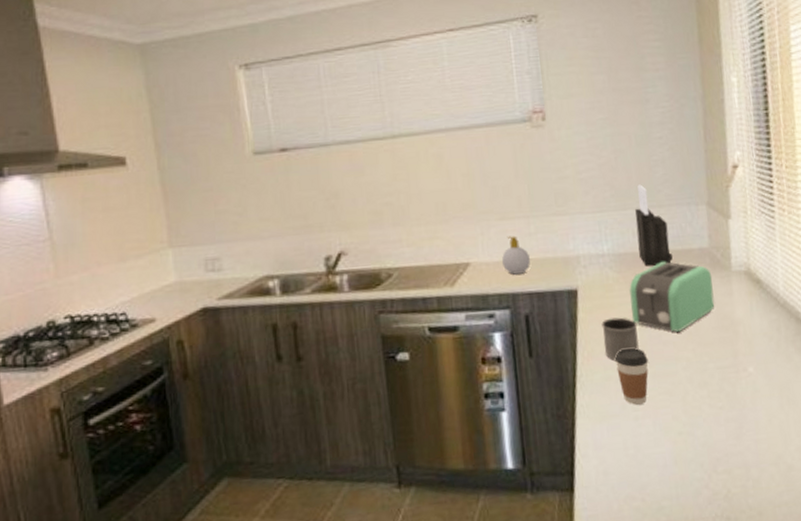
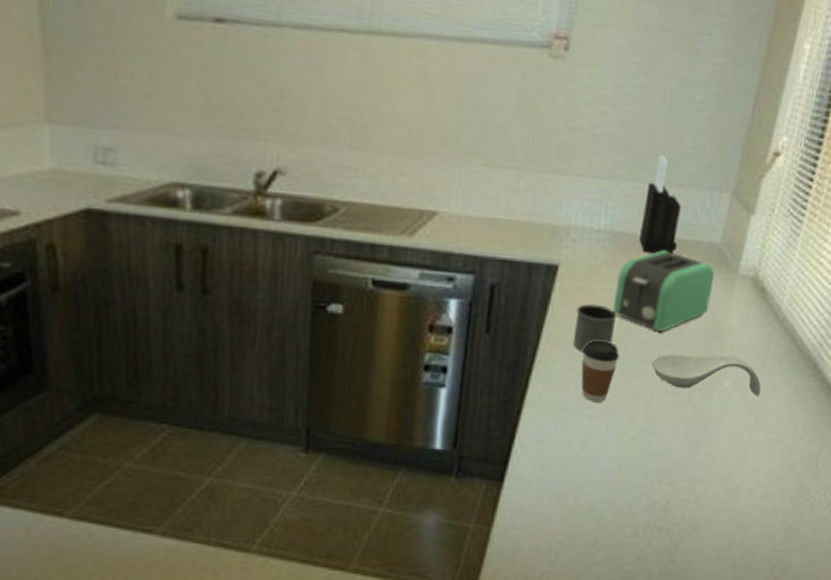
soap bottle: present [501,235,531,275] -> none [476,188,512,236]
spoon rest: none [678,343,784,380] -> present [651,354,762,396]

